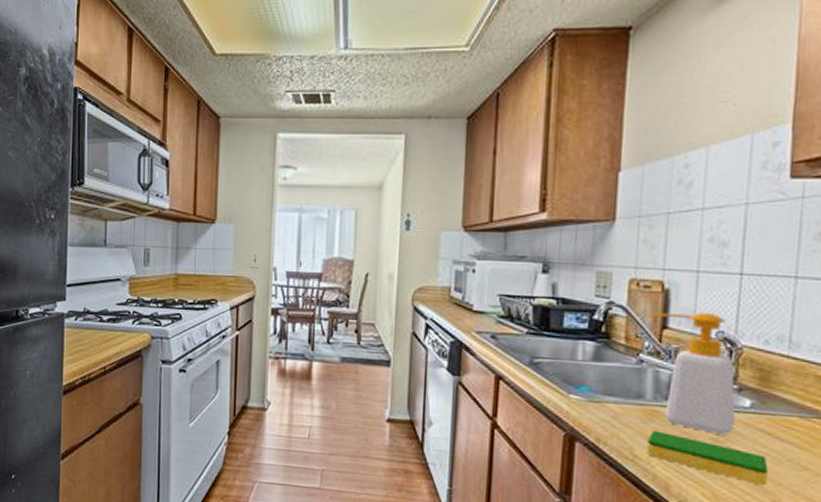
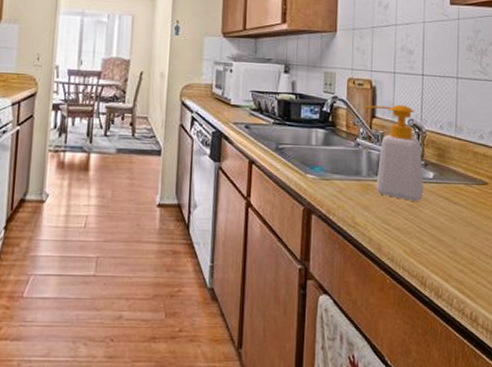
dish sponge: present [646,430,768,486] -> none [363,201,447,241]

